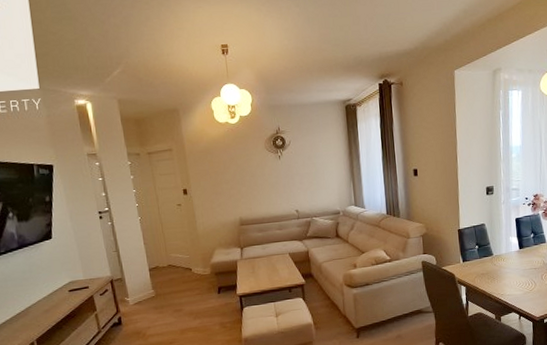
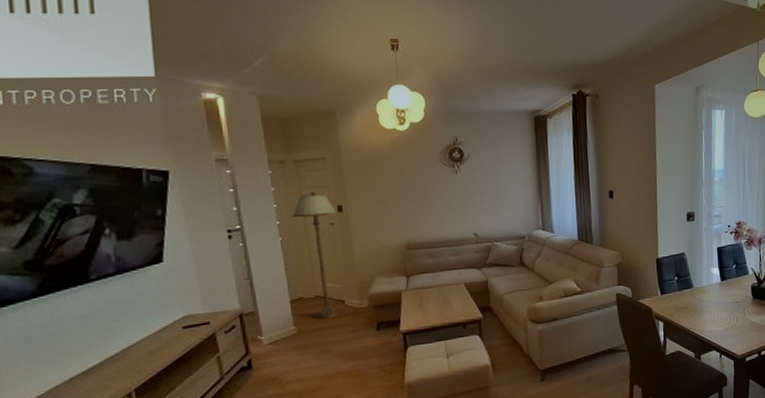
floor lamp: none [147,178,188,285] -> present [291,191,340,320]

